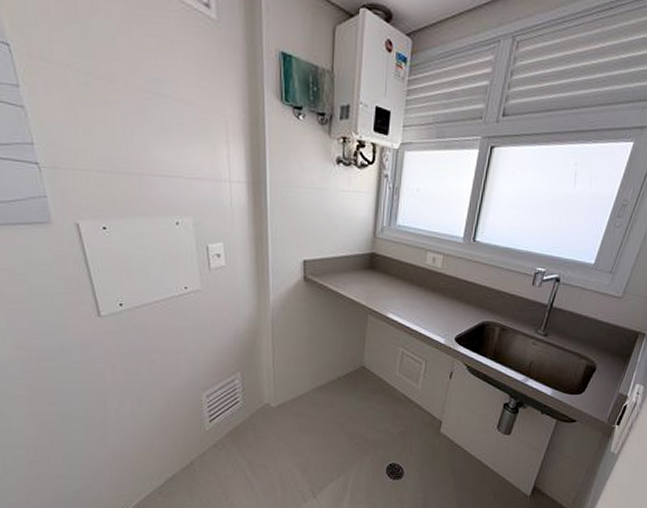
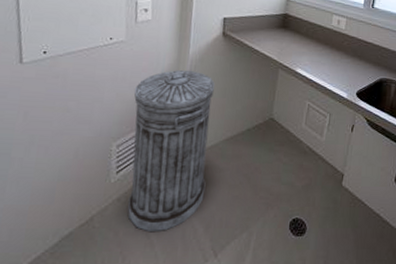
trash can: none [216,319,299,476] -> present [127,70,215,233]

